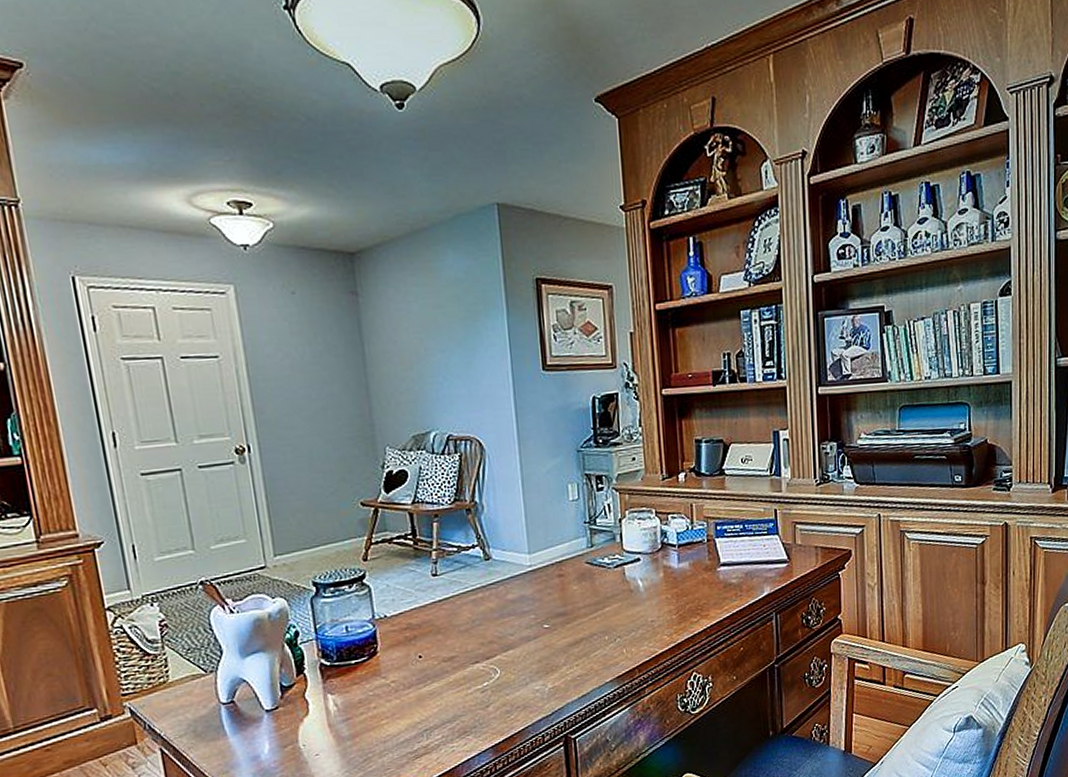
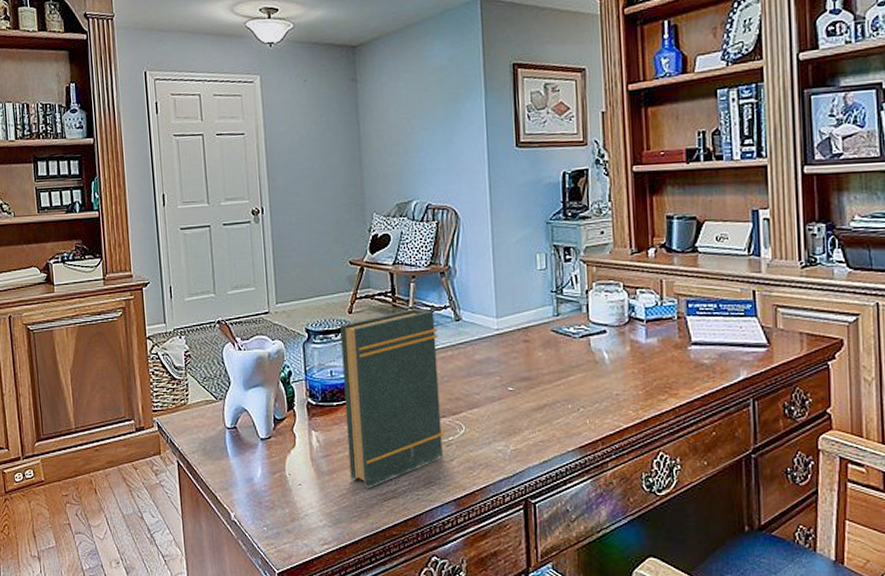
book: none [354,550,478,748] -> present [340,309,444,488]

